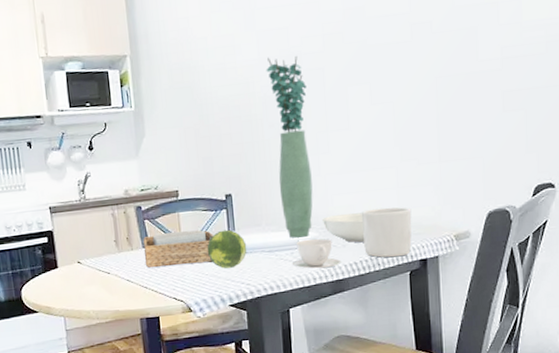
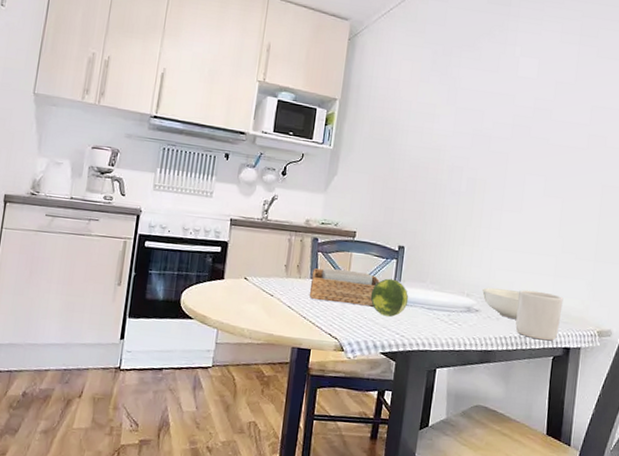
vase: present [266,56,313,239] -> none [447,132,491,304]
teacup: present [292,238,341,270] -> none [446,304,493,337]

